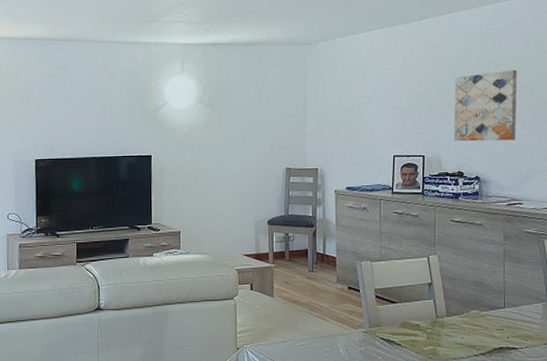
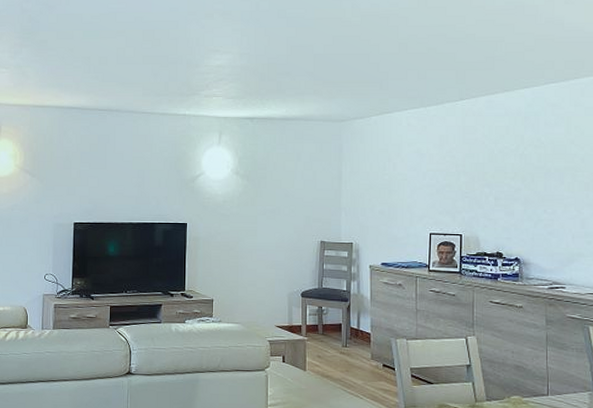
wall art: present [454,70,517,142] -> none [492,152,557,223]

